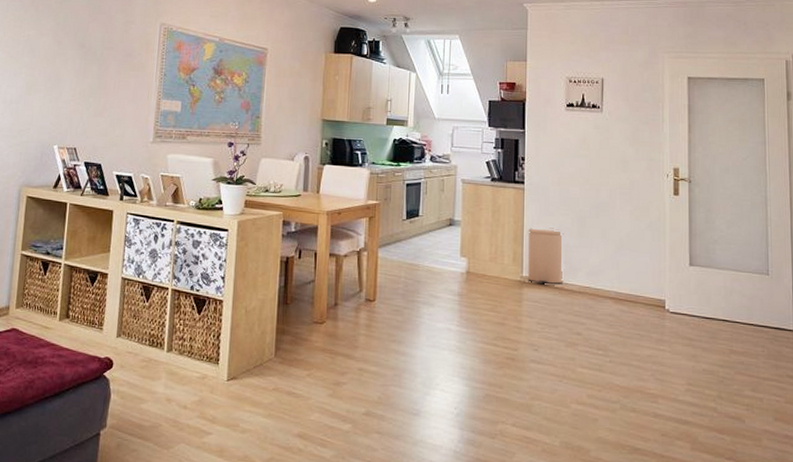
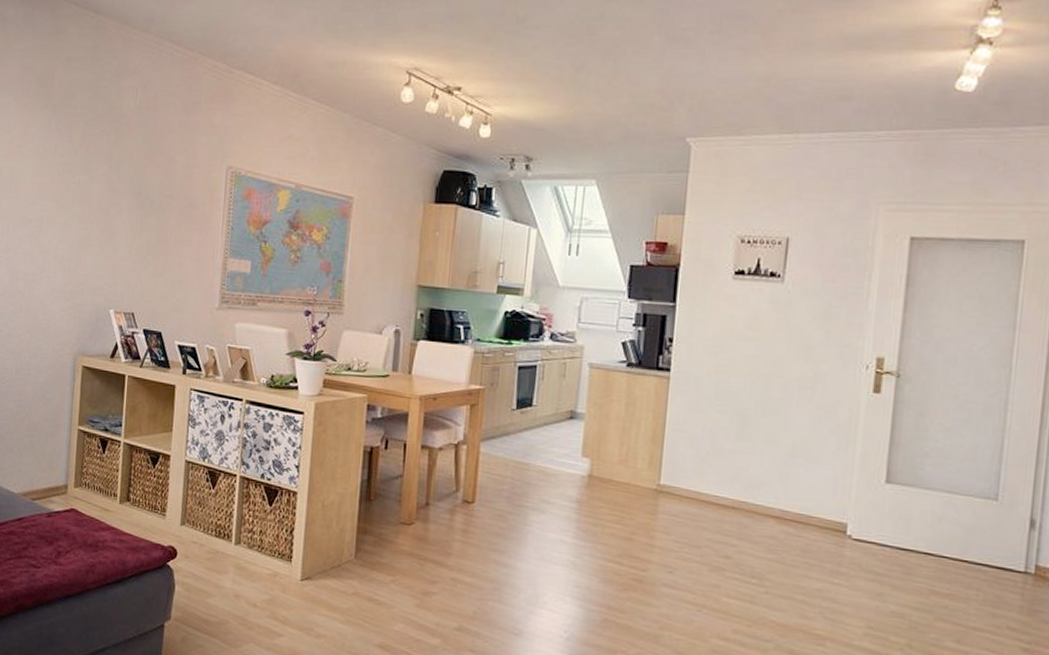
pedal bin: present [528,228,564,285] -> none [667,426,718,498]

